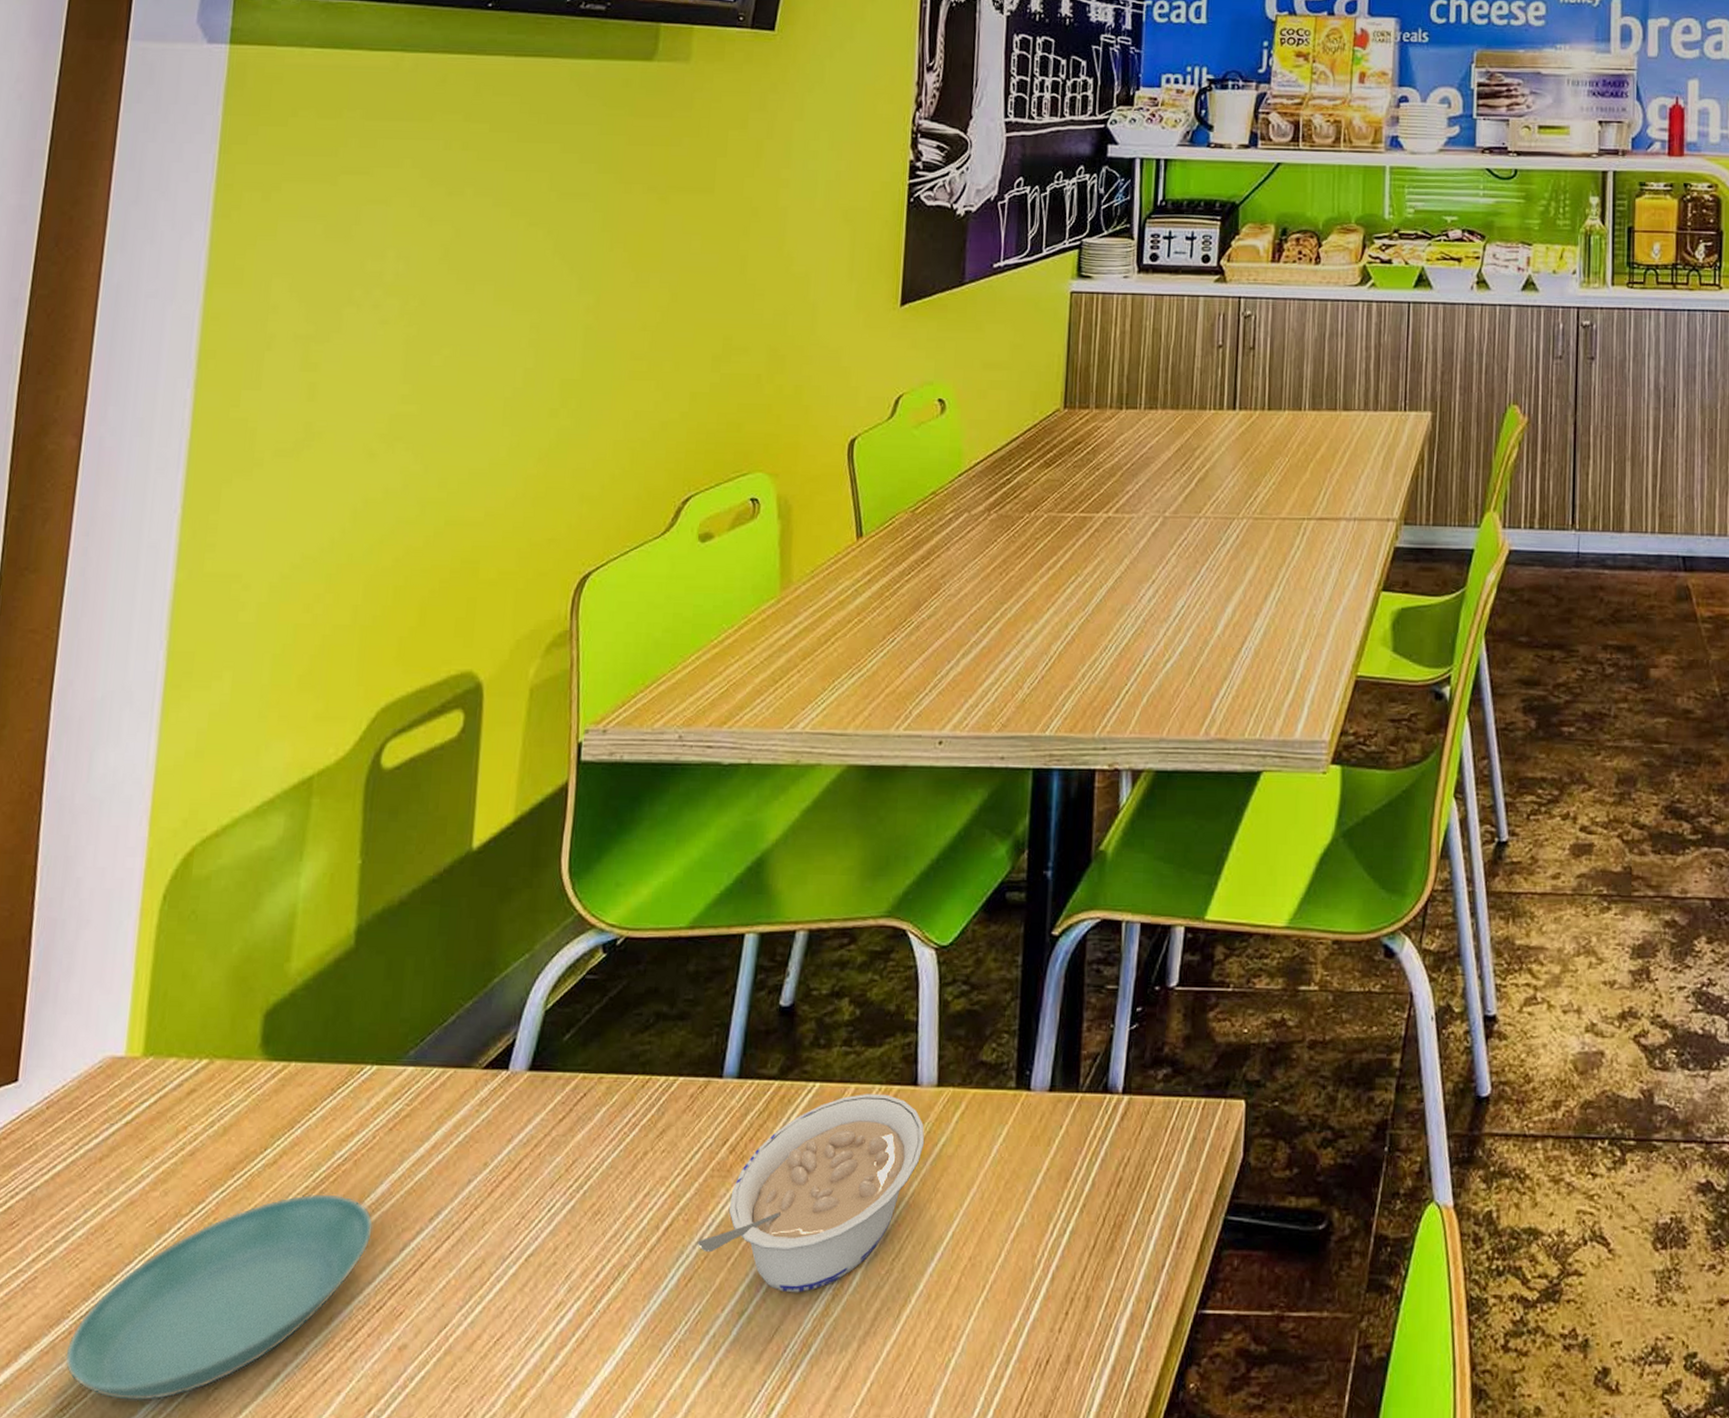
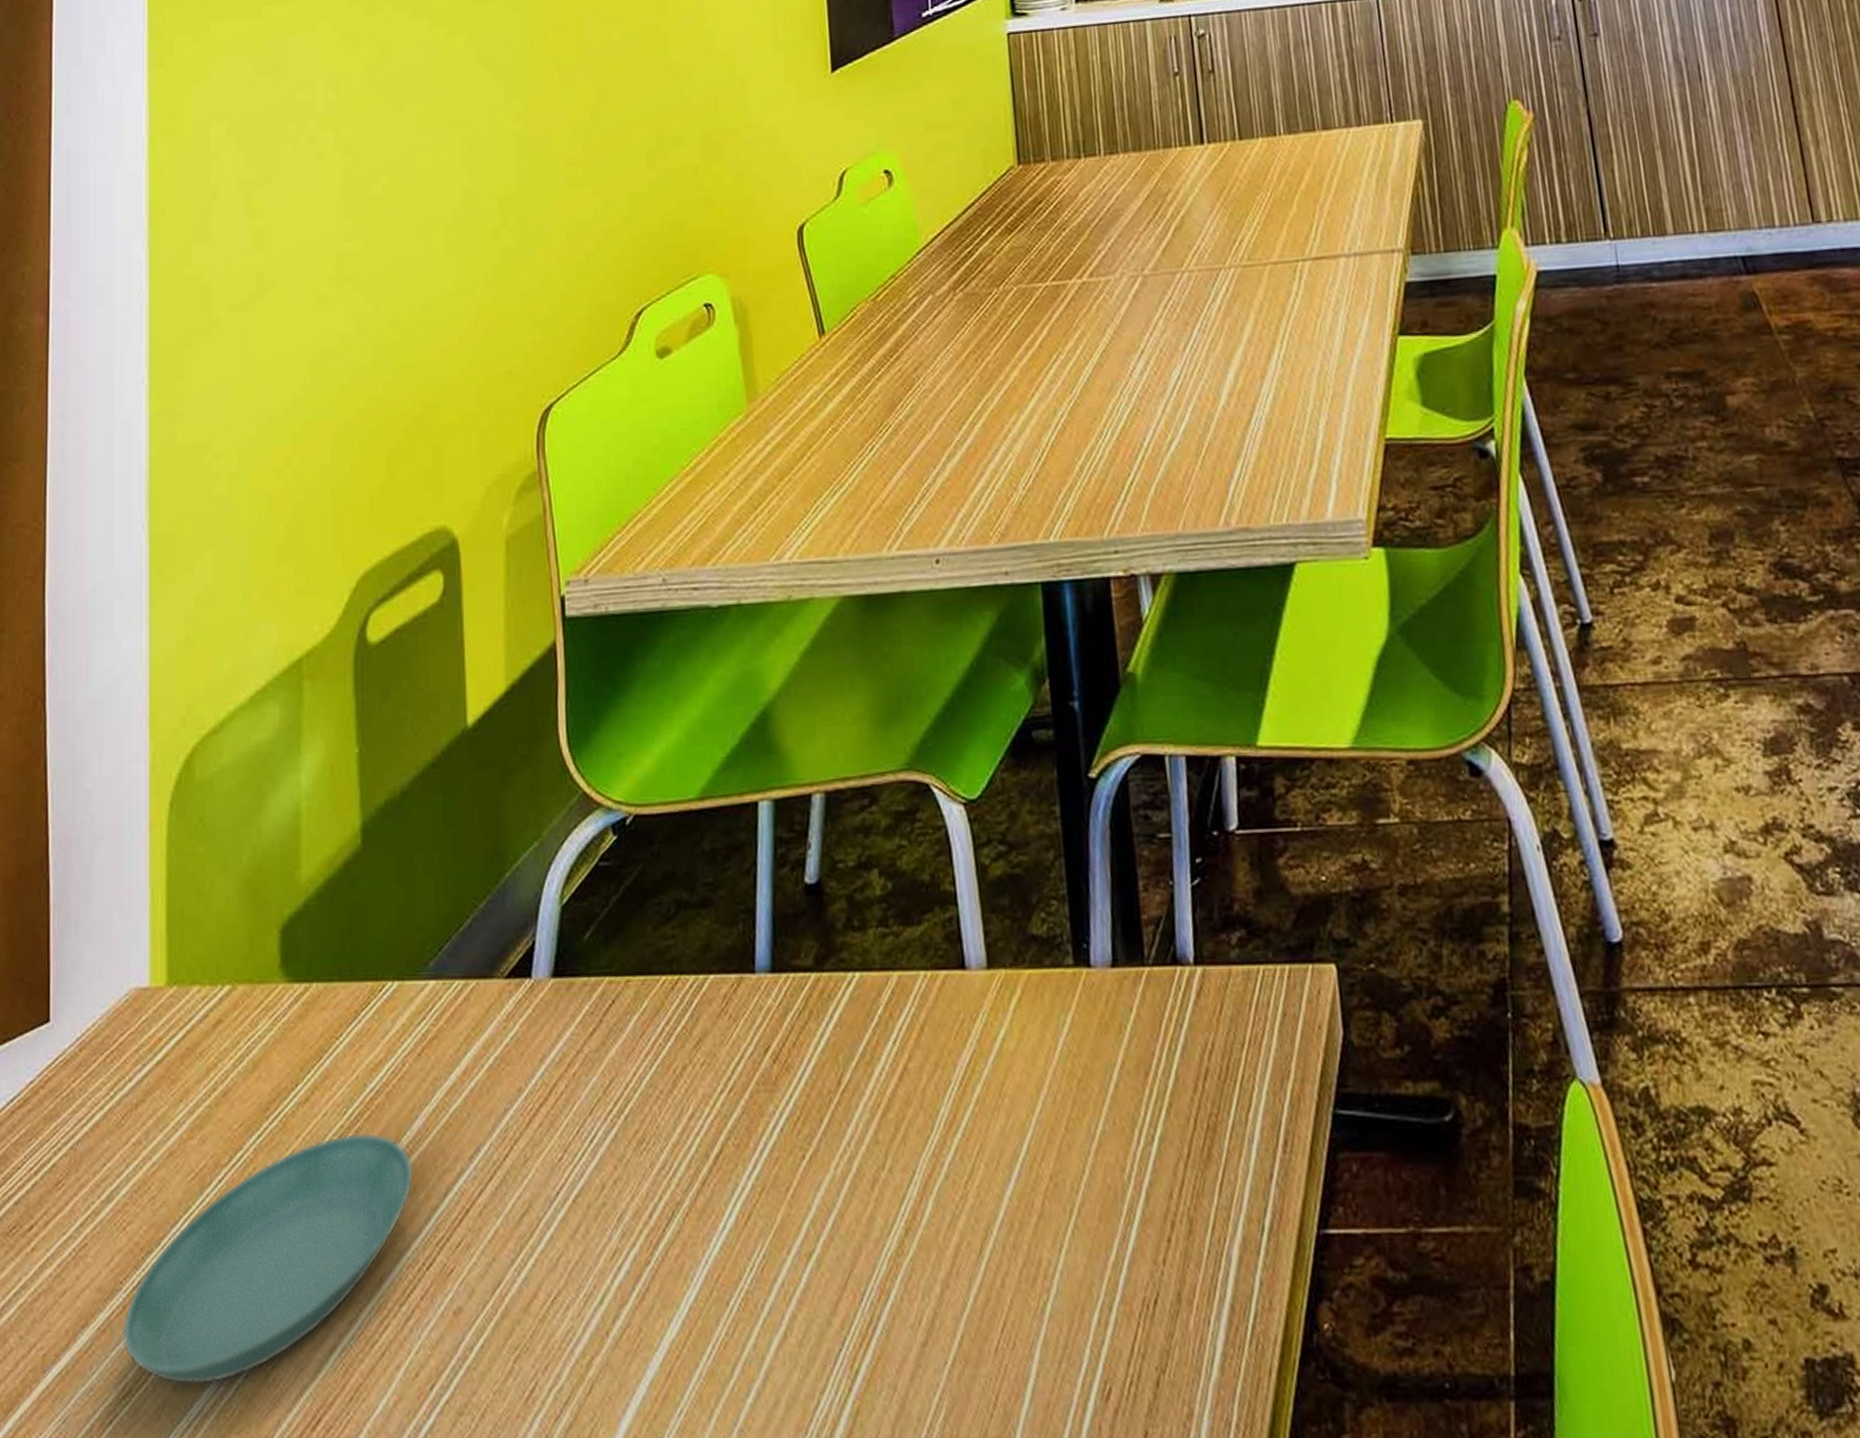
legume: present [697,1094,925,1293] -> none [751,982,983,1228]

